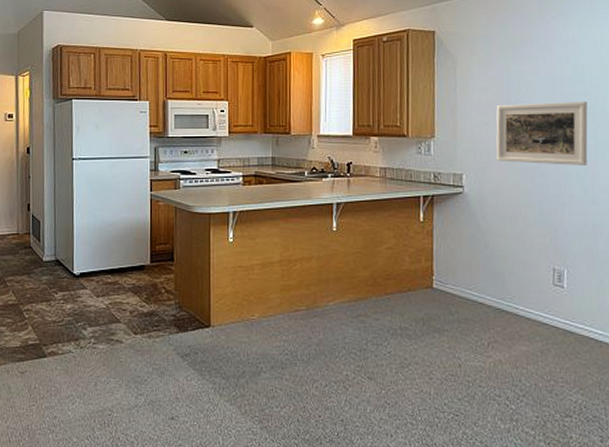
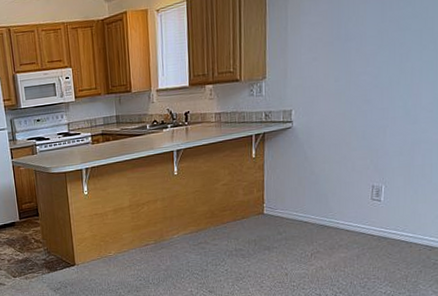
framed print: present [496,102,588,165] -> none [324,24,416,94]

